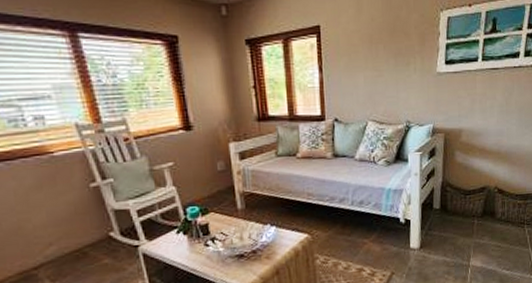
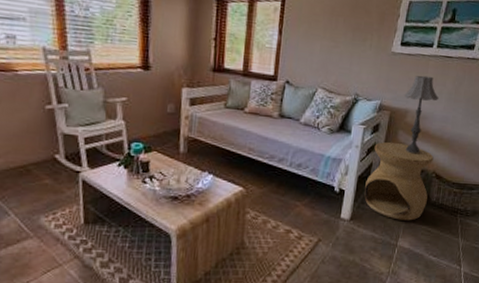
side table: none [430,164,494,241] -> present [364,142,434,221]
table lamp: none [456,91,491,173] -> present [404,75,439,154]

